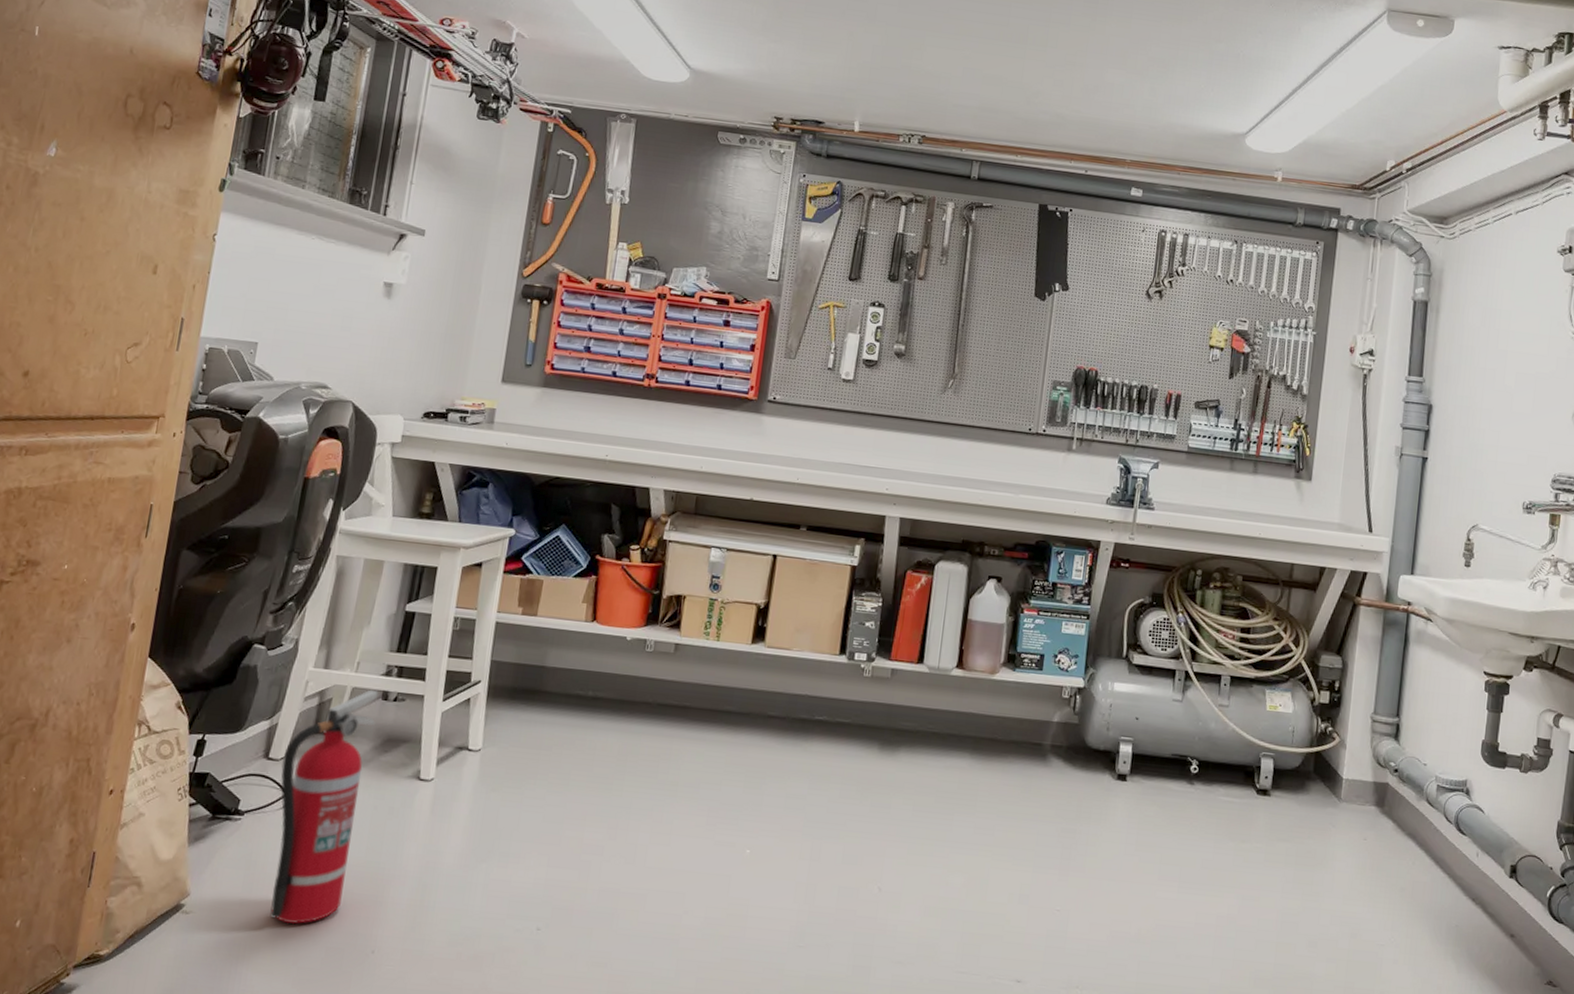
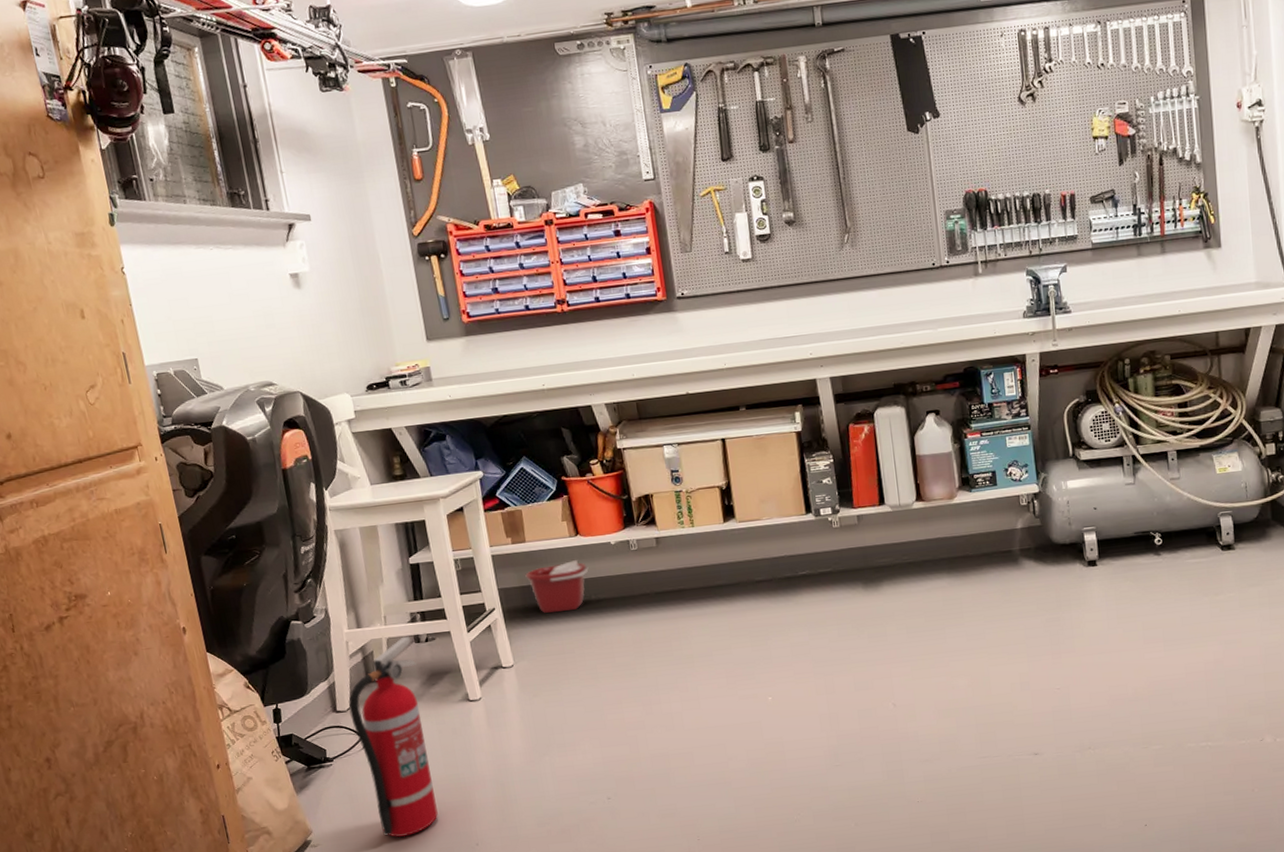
bucket: none [525,647,595,703] -> present [525,560,589,614]

